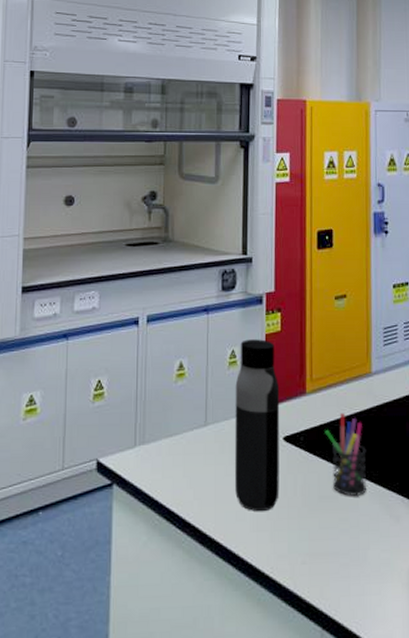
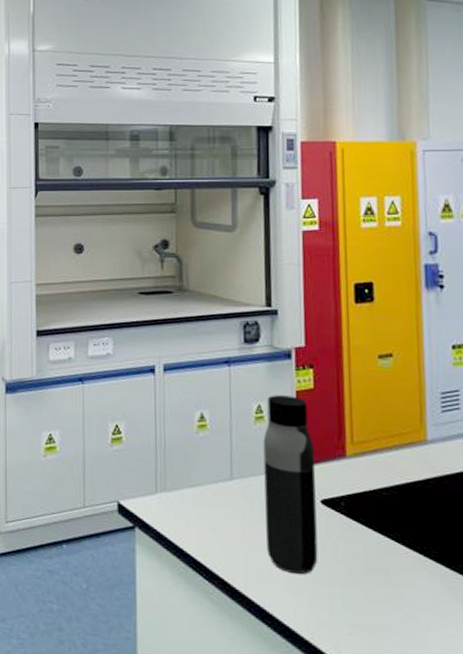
pen holder: present [325,413,366,496] -> none [370,481,424,572]

